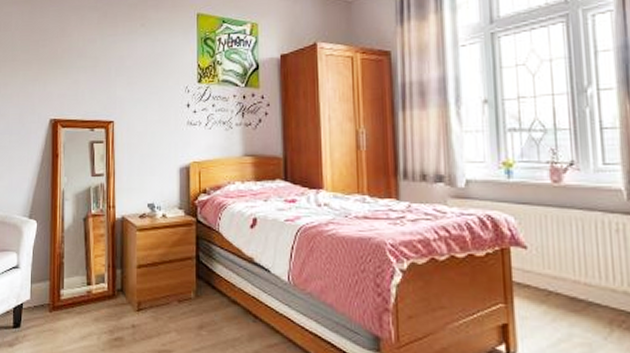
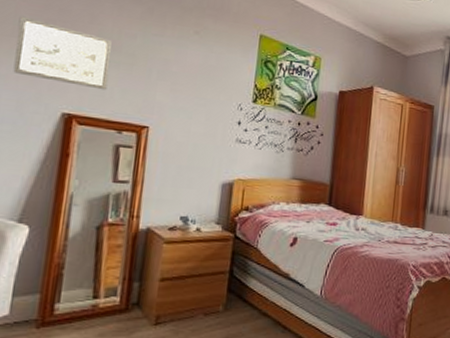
picture frame: none [15,42,80,94] -> present [13,16,112,90]

